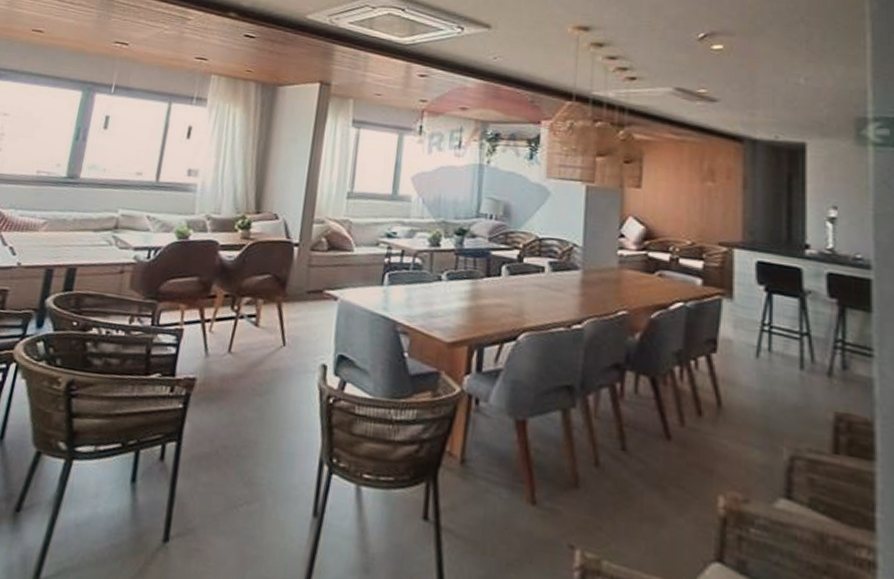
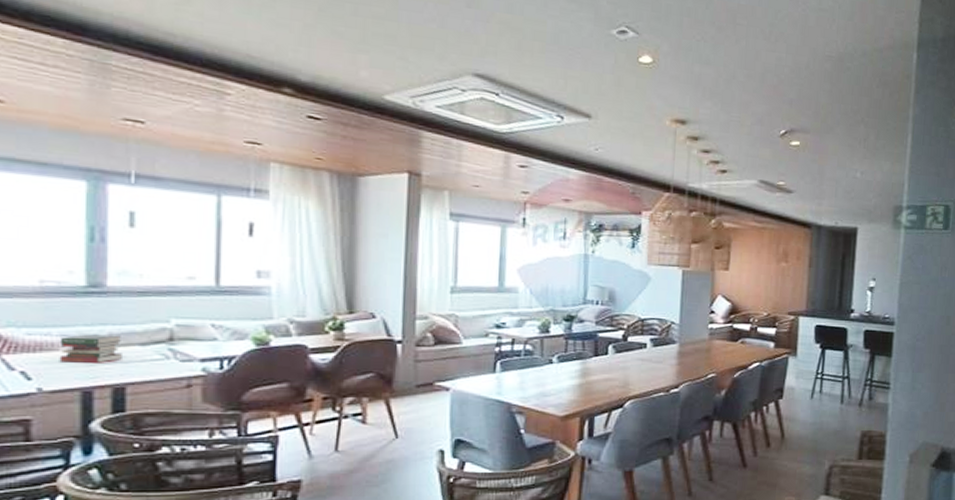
books: none [36,218,82,245] -> present [59,334,122,363]

